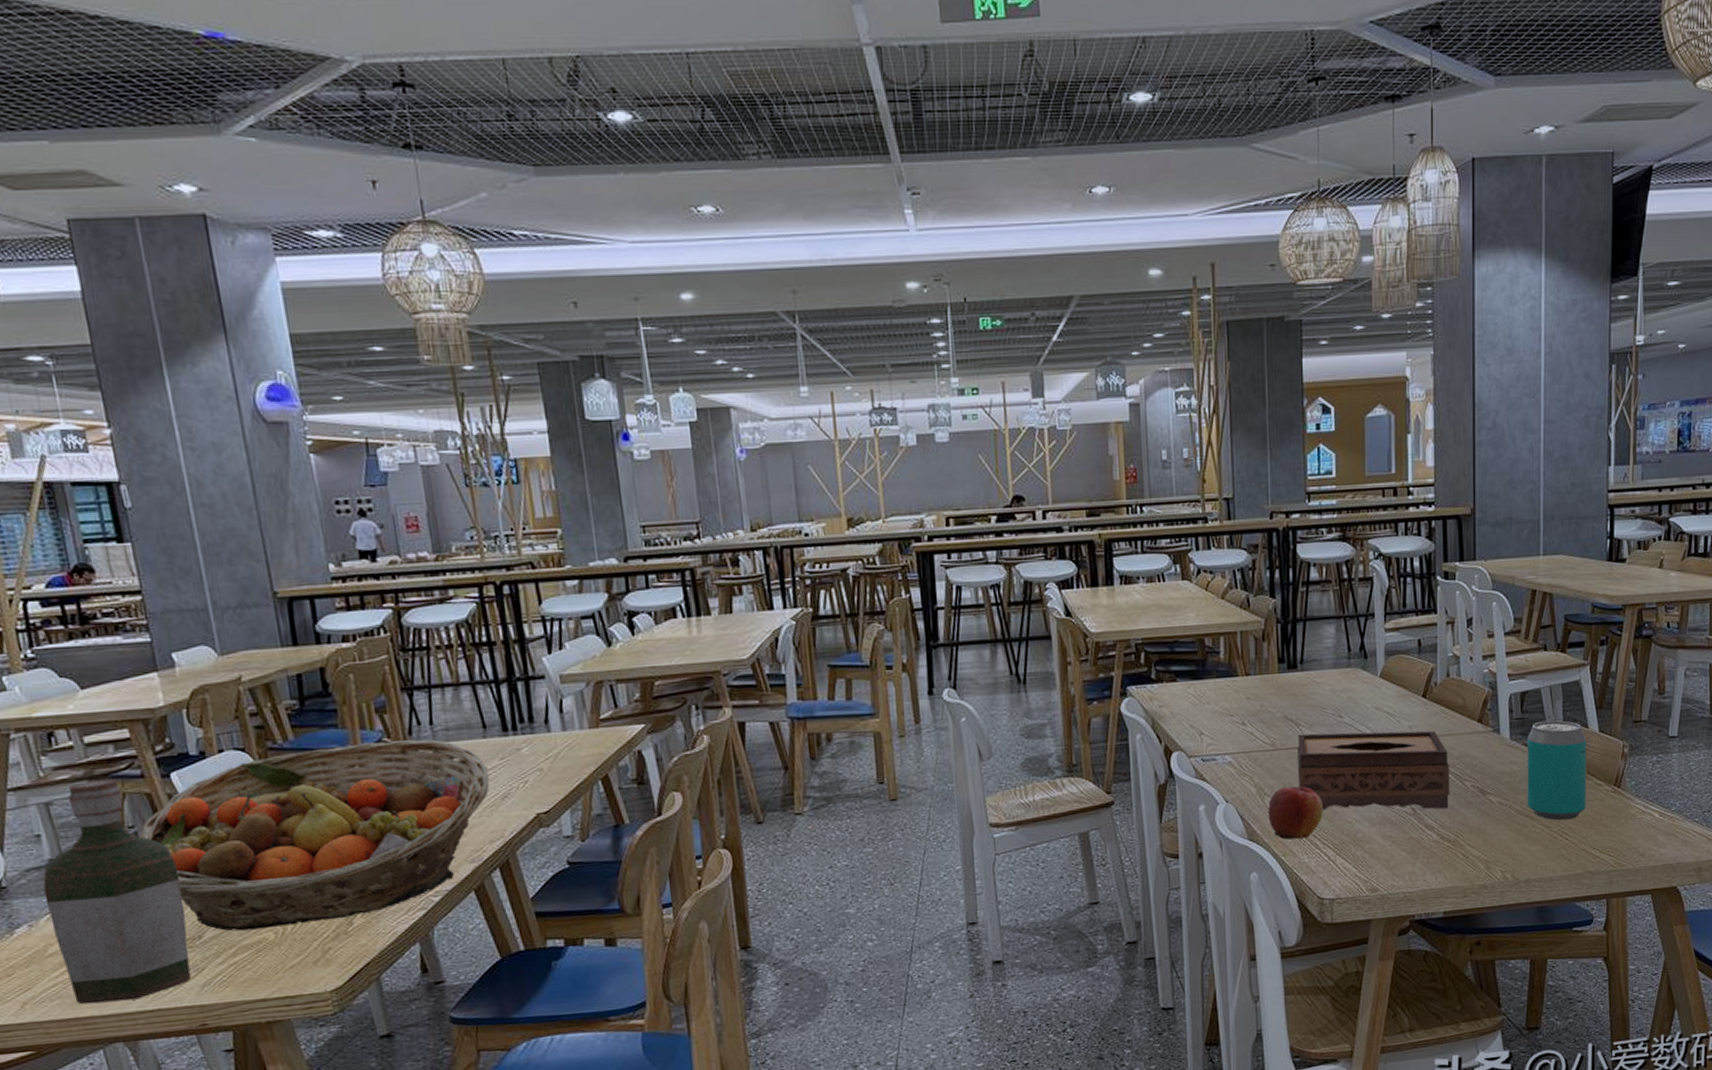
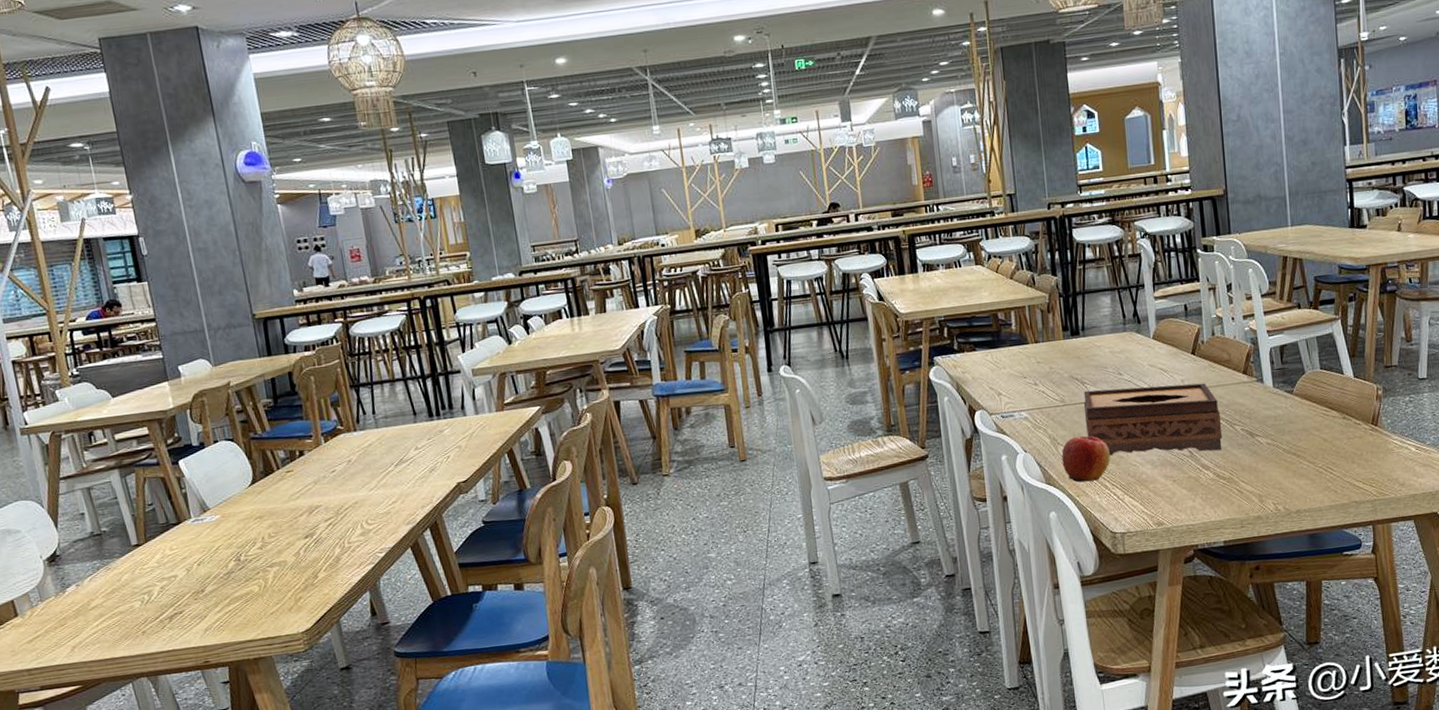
bottle: present [43,778,192,1005] -> none [86,466,197,648]
fruit basket: present [138,740,490,931] -> none [156,426,420,586]
beverage can: present [1527,720,1587,821] -> none [1289,369,1347,457]

